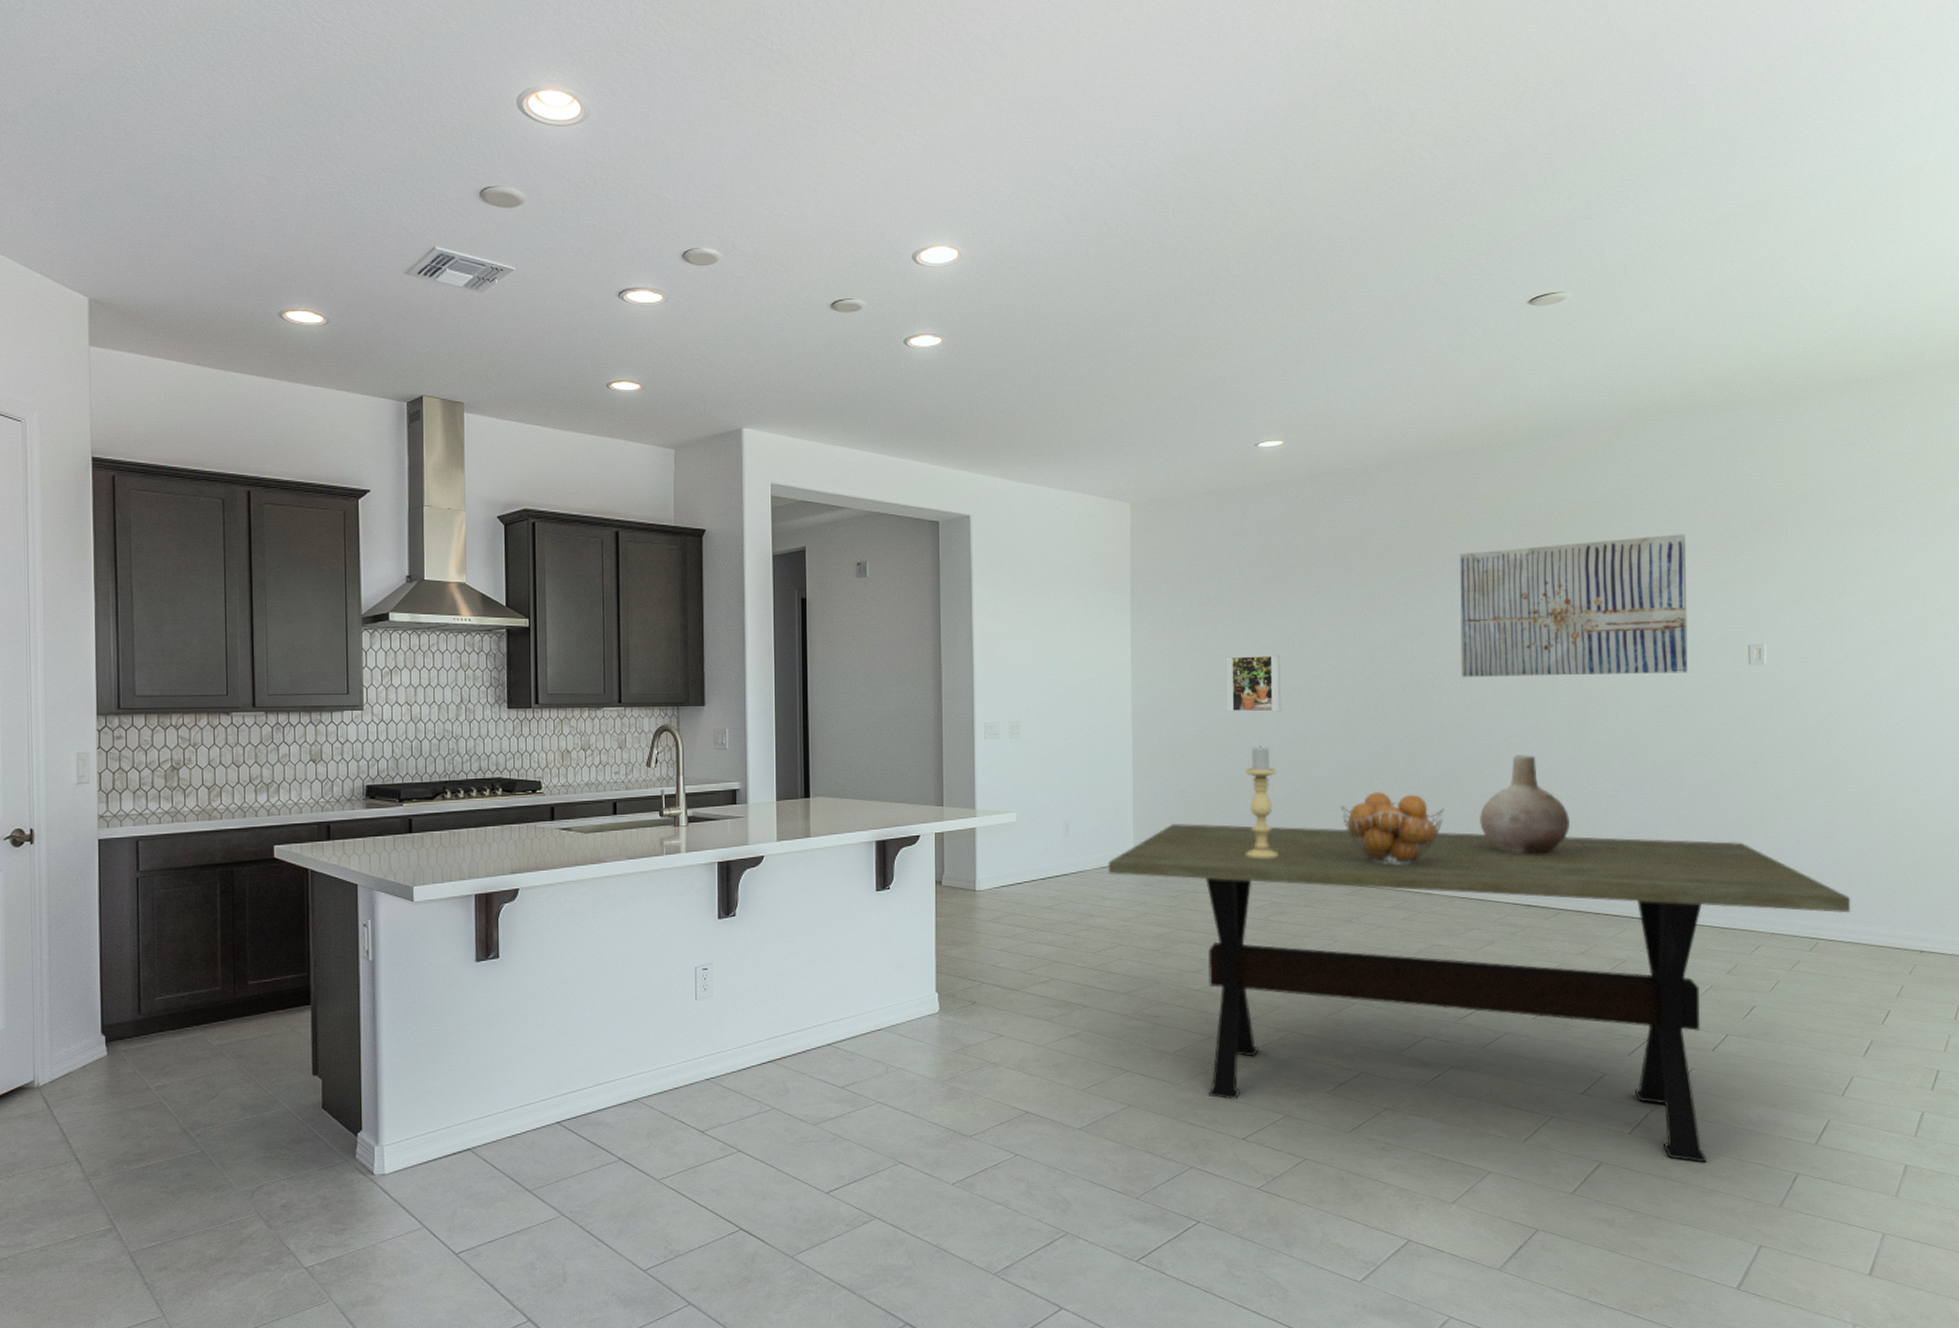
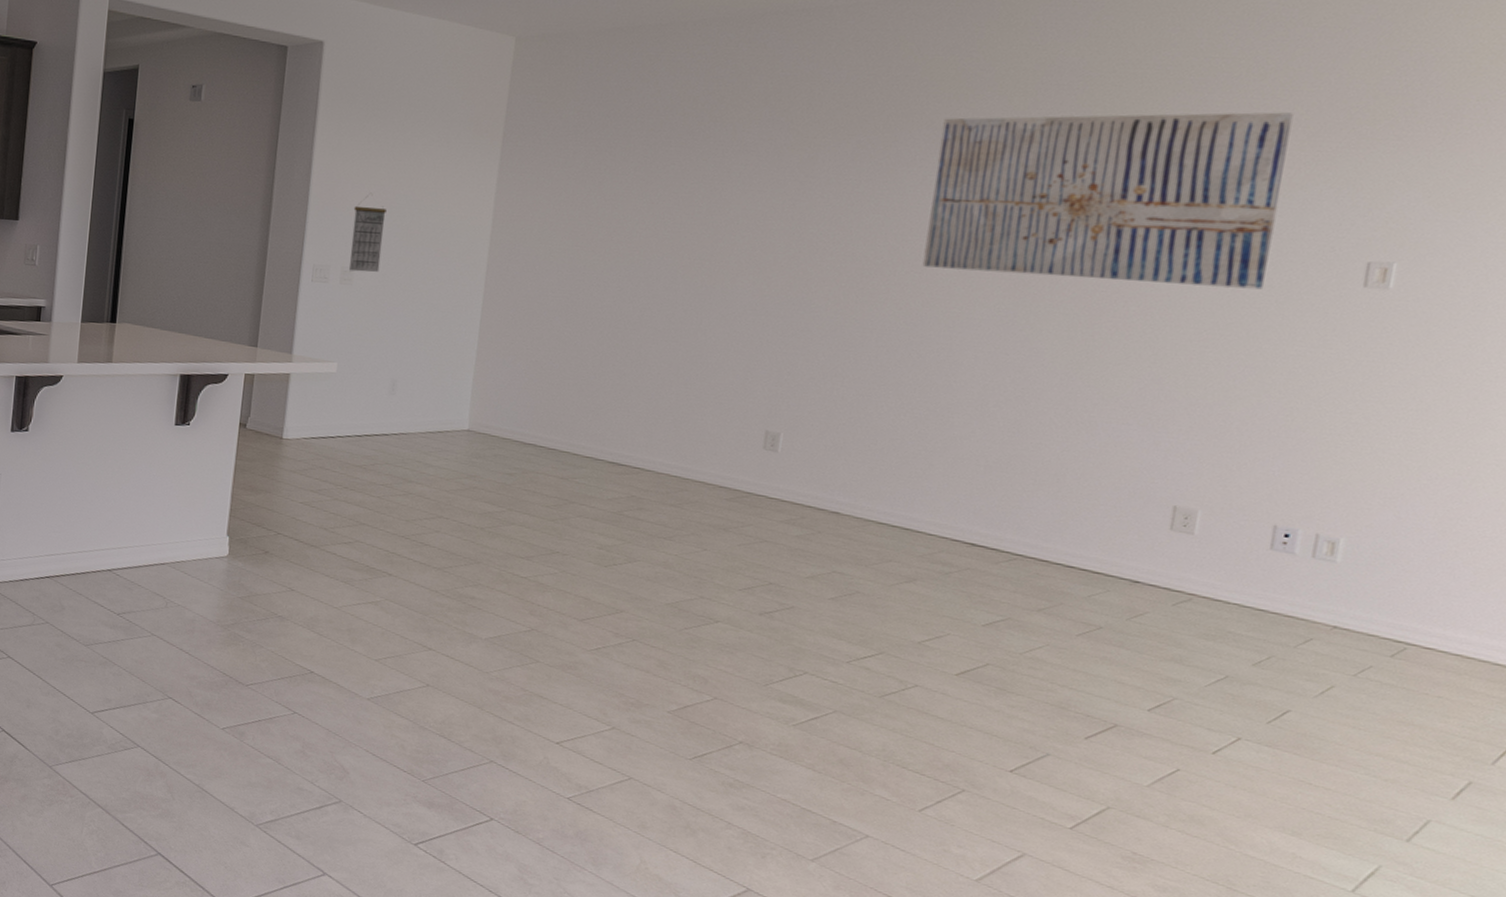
calendar: none [1013,651,1042,725] -> present [349,192,387,273]
dining table: present [1108,823,1851,1163] -> none [435,396,1473,883]
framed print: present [1226,655,1281,712] -> none [602,217,681,285]
candle holder: present [1245,745,1279,860] -> none [604,320,658,449]
fruit basket: present [1340,791,1445,866] -> none [732,387,875,477]
vase: present [1480,755,1569,855] -> none [919,366,1050,488]

